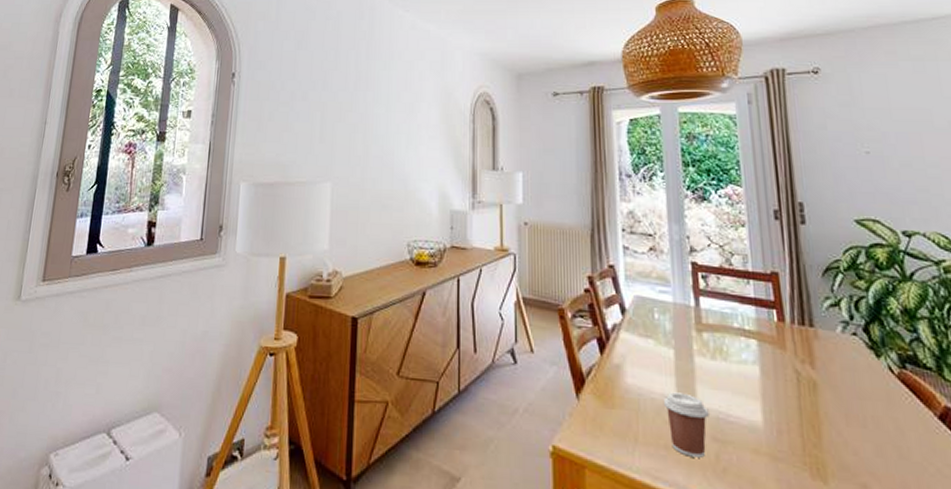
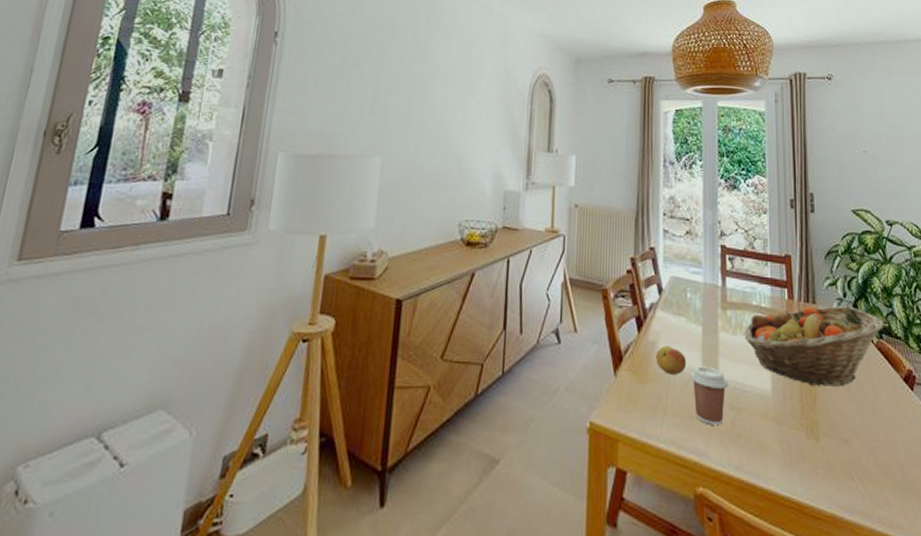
fruit: none [622,369,657,401] -> present [656,346,686,375]
fruit basket: none [725,329,908,422] -> present [744,306,884,387]

